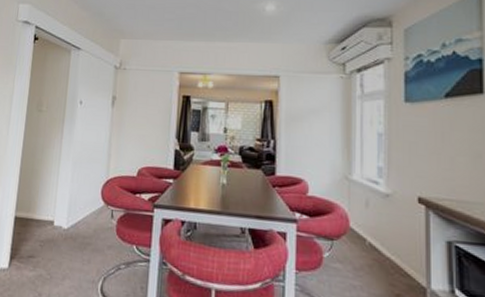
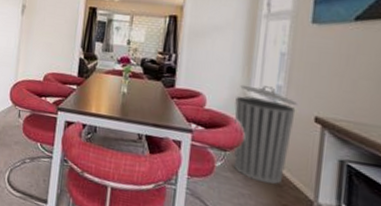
trash can: none [338,168,399,273] -> present [233,84,297,185]

